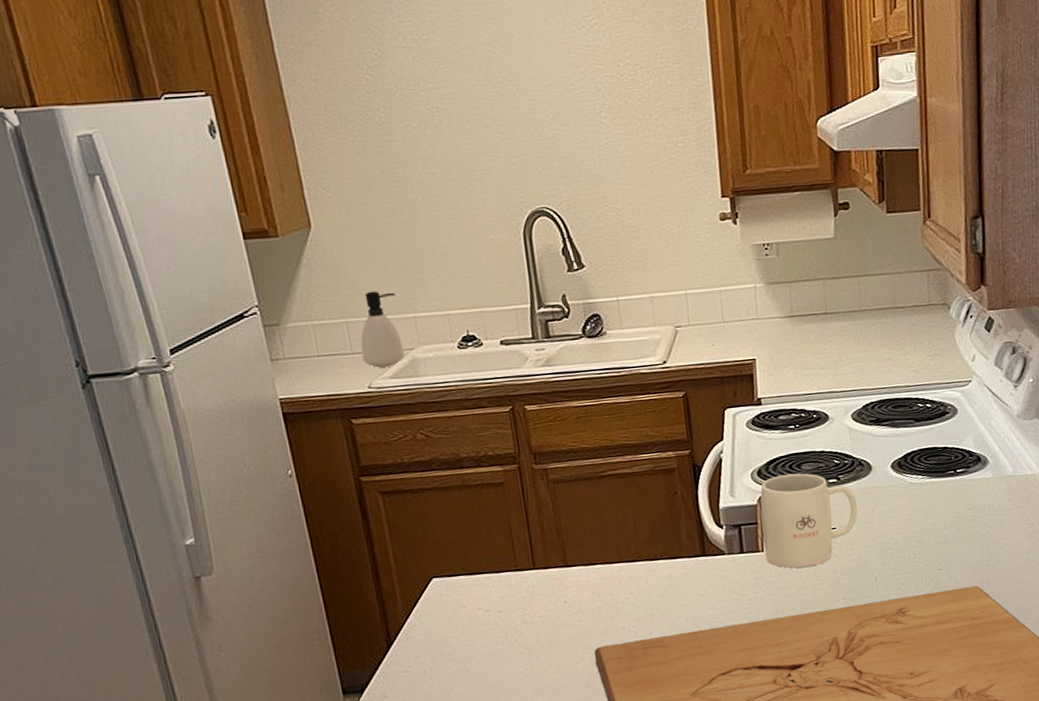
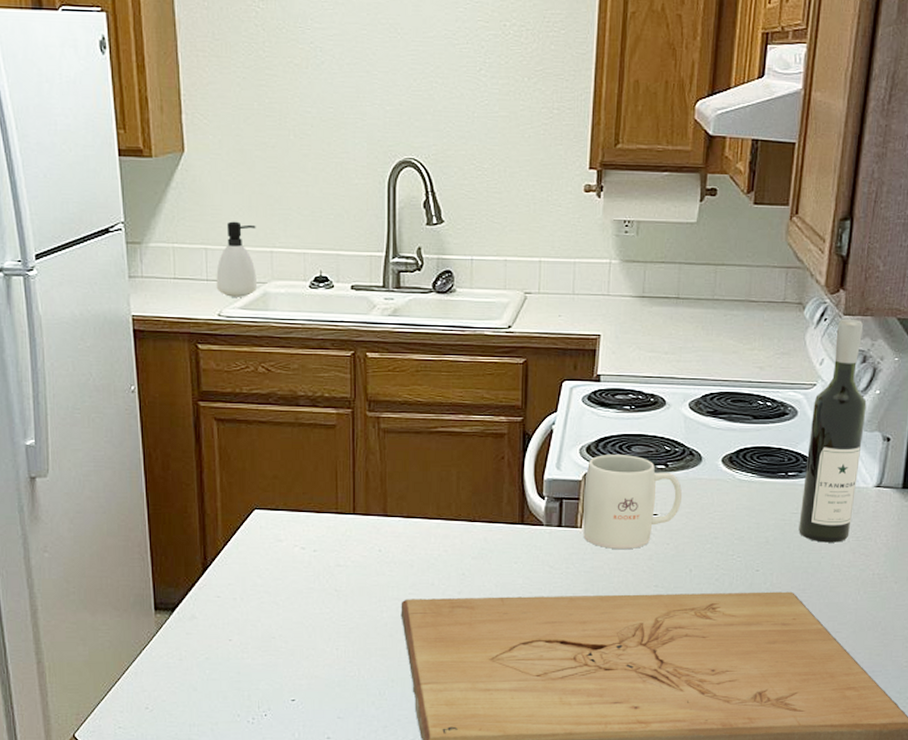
bottle: none [971,312,1024,534] -> present [799,318,867,543]

